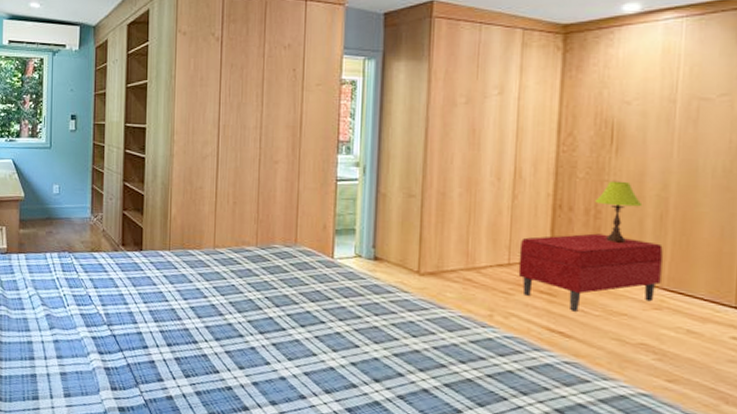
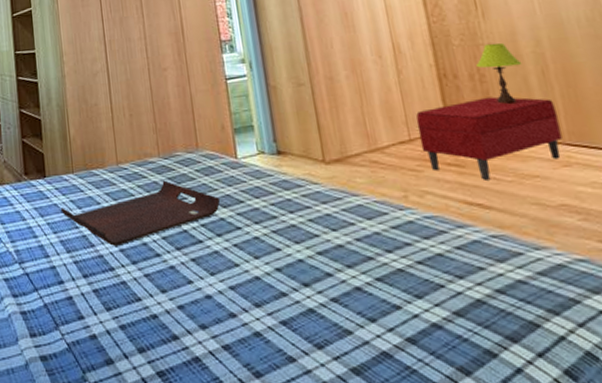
serving tray: none [153,269,310,323] -> present [60,180,221,246]

